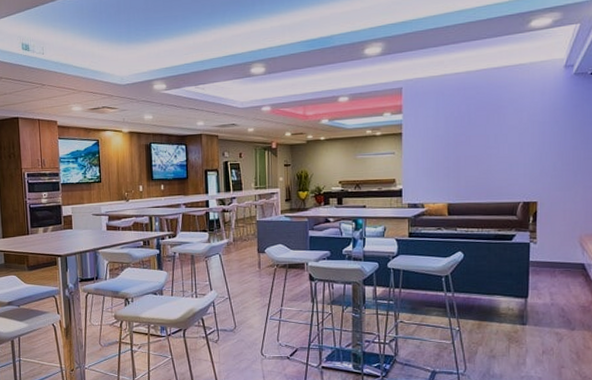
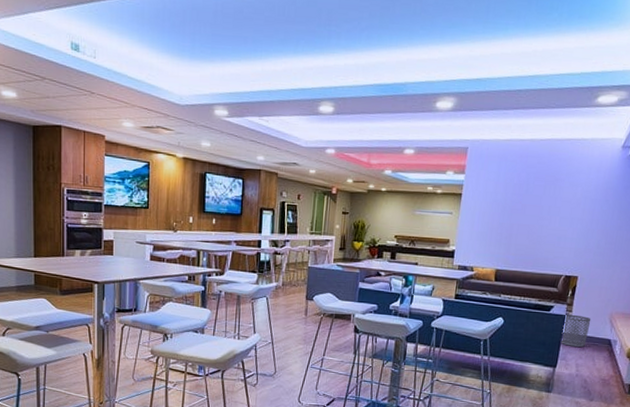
waste bin: none [528,241,559,274] -> present [560,314,591,347]

